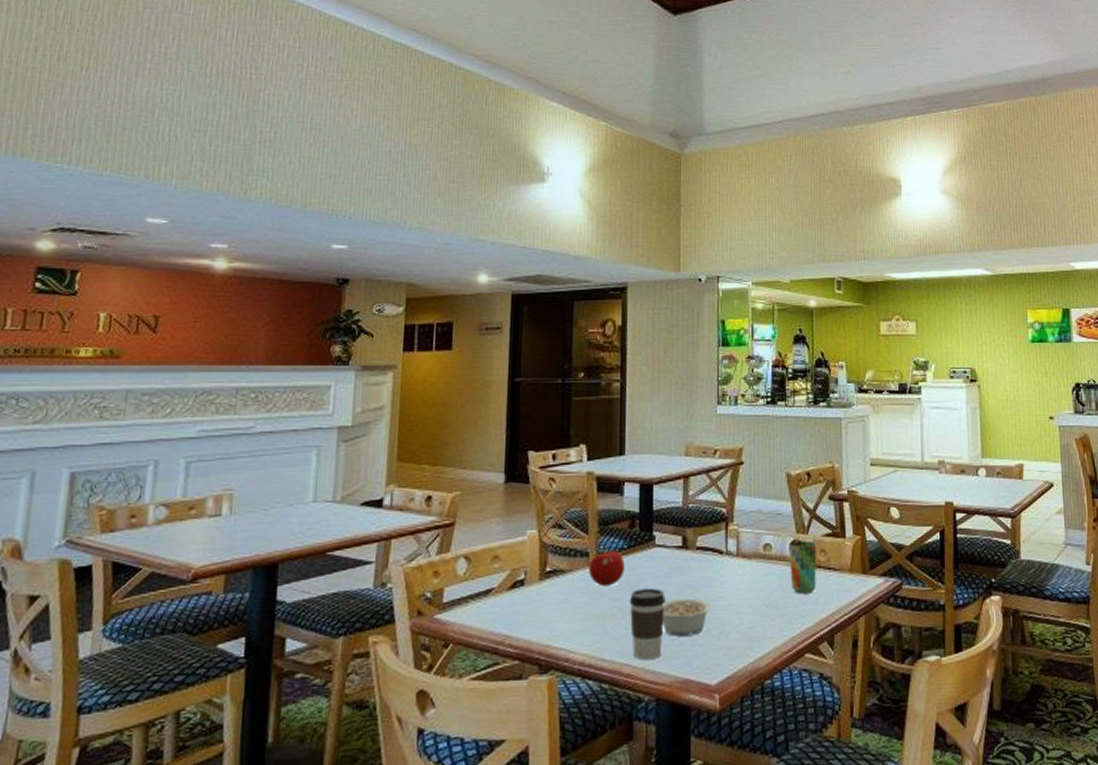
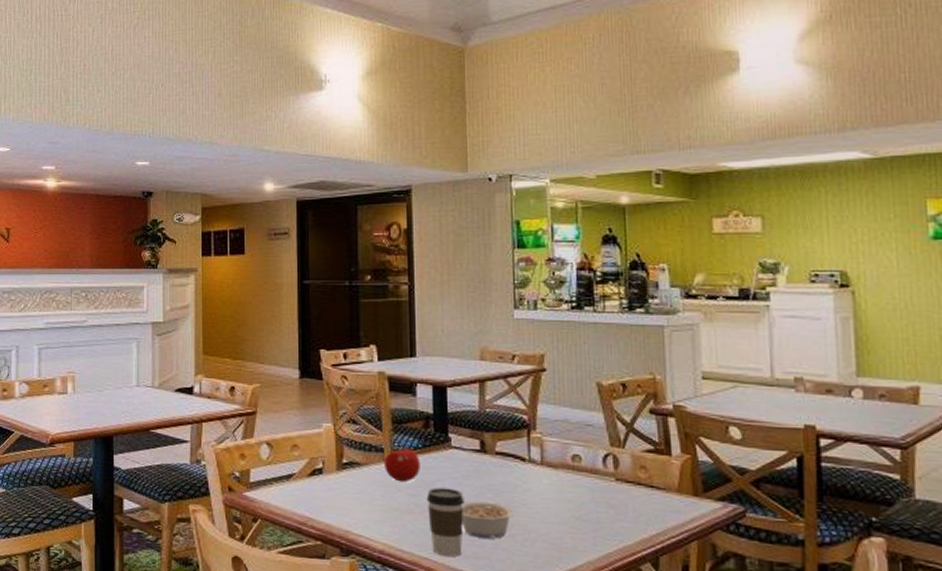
cup: present [788,540,817,594] -> none [600,454,636,511]

